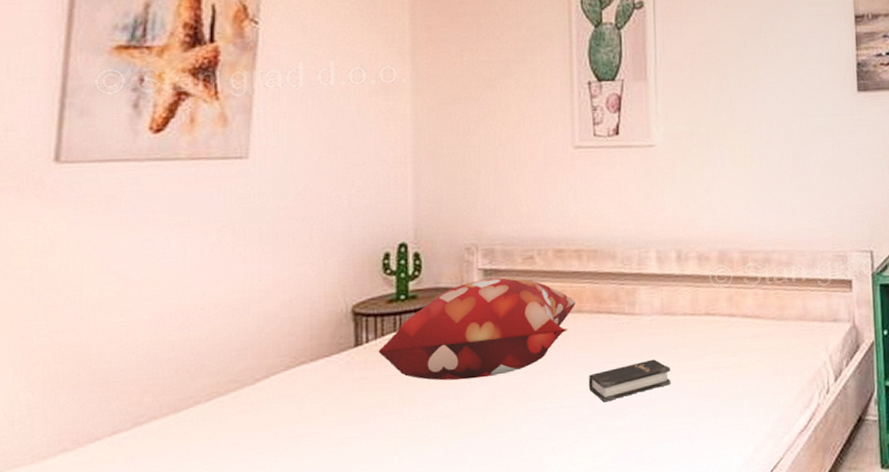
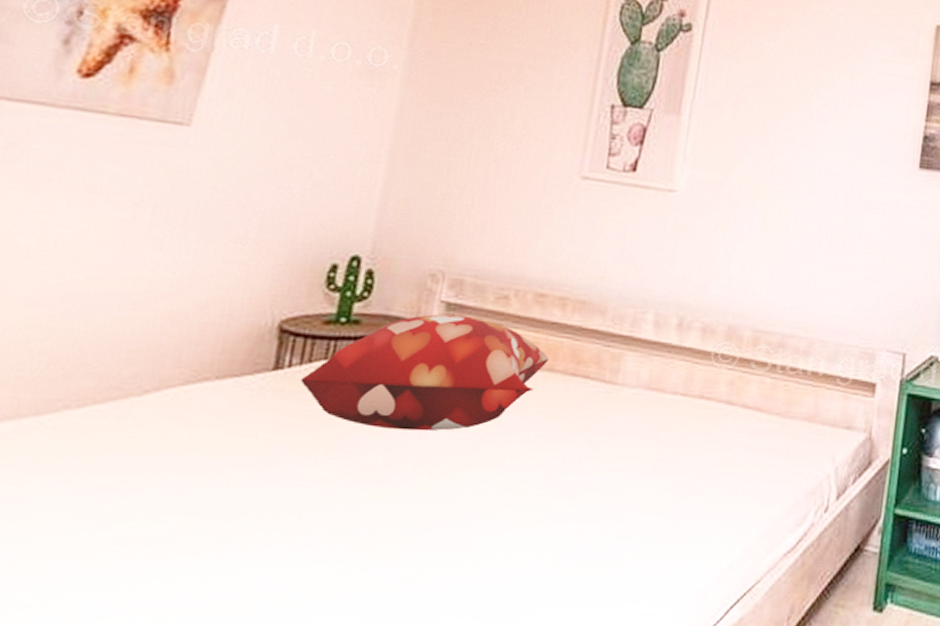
hardback book: present [588,359,671,403] -> none [545,440,647,483]

